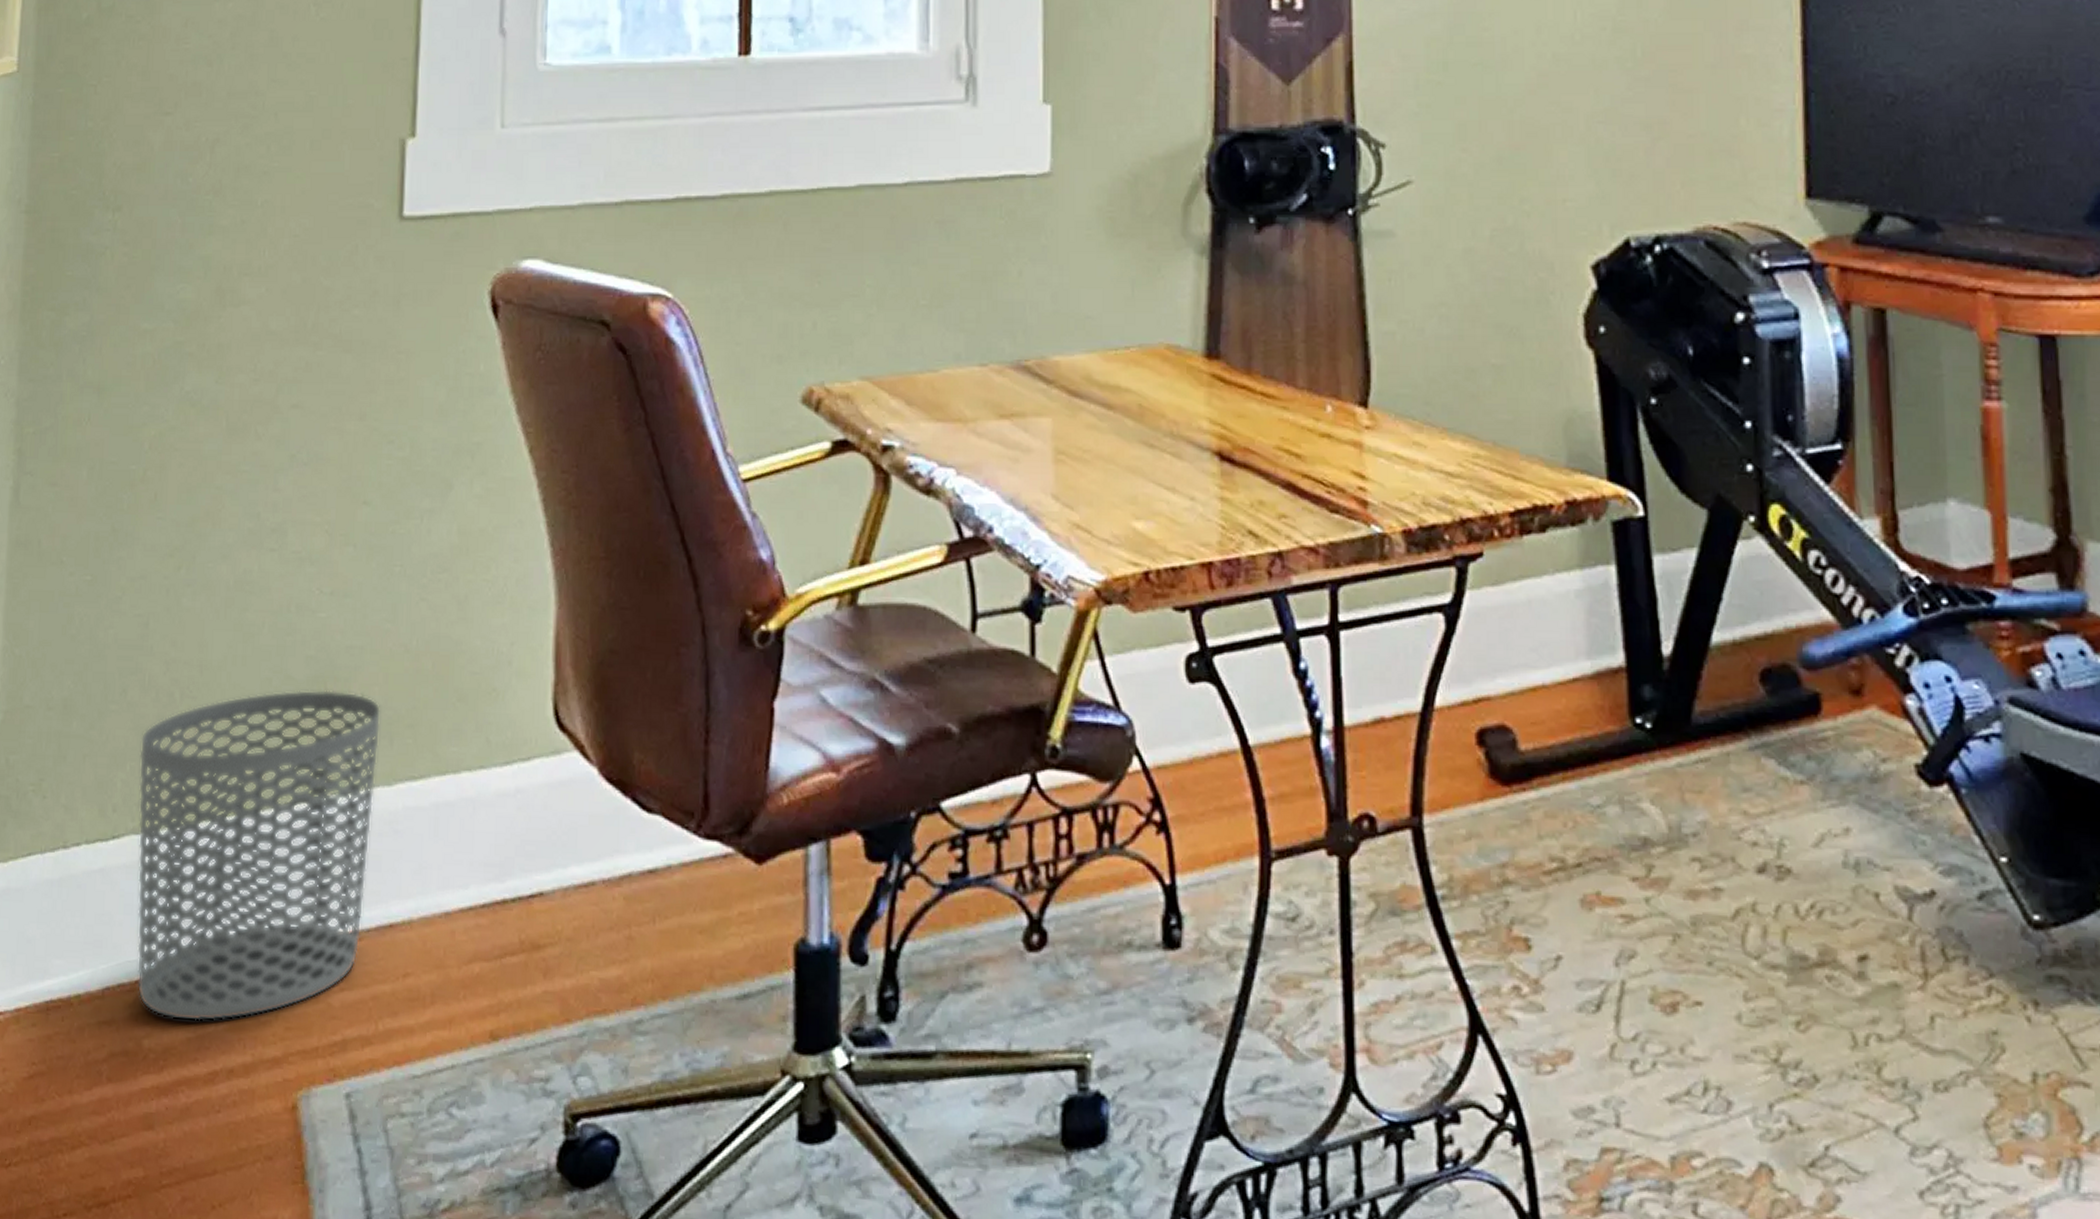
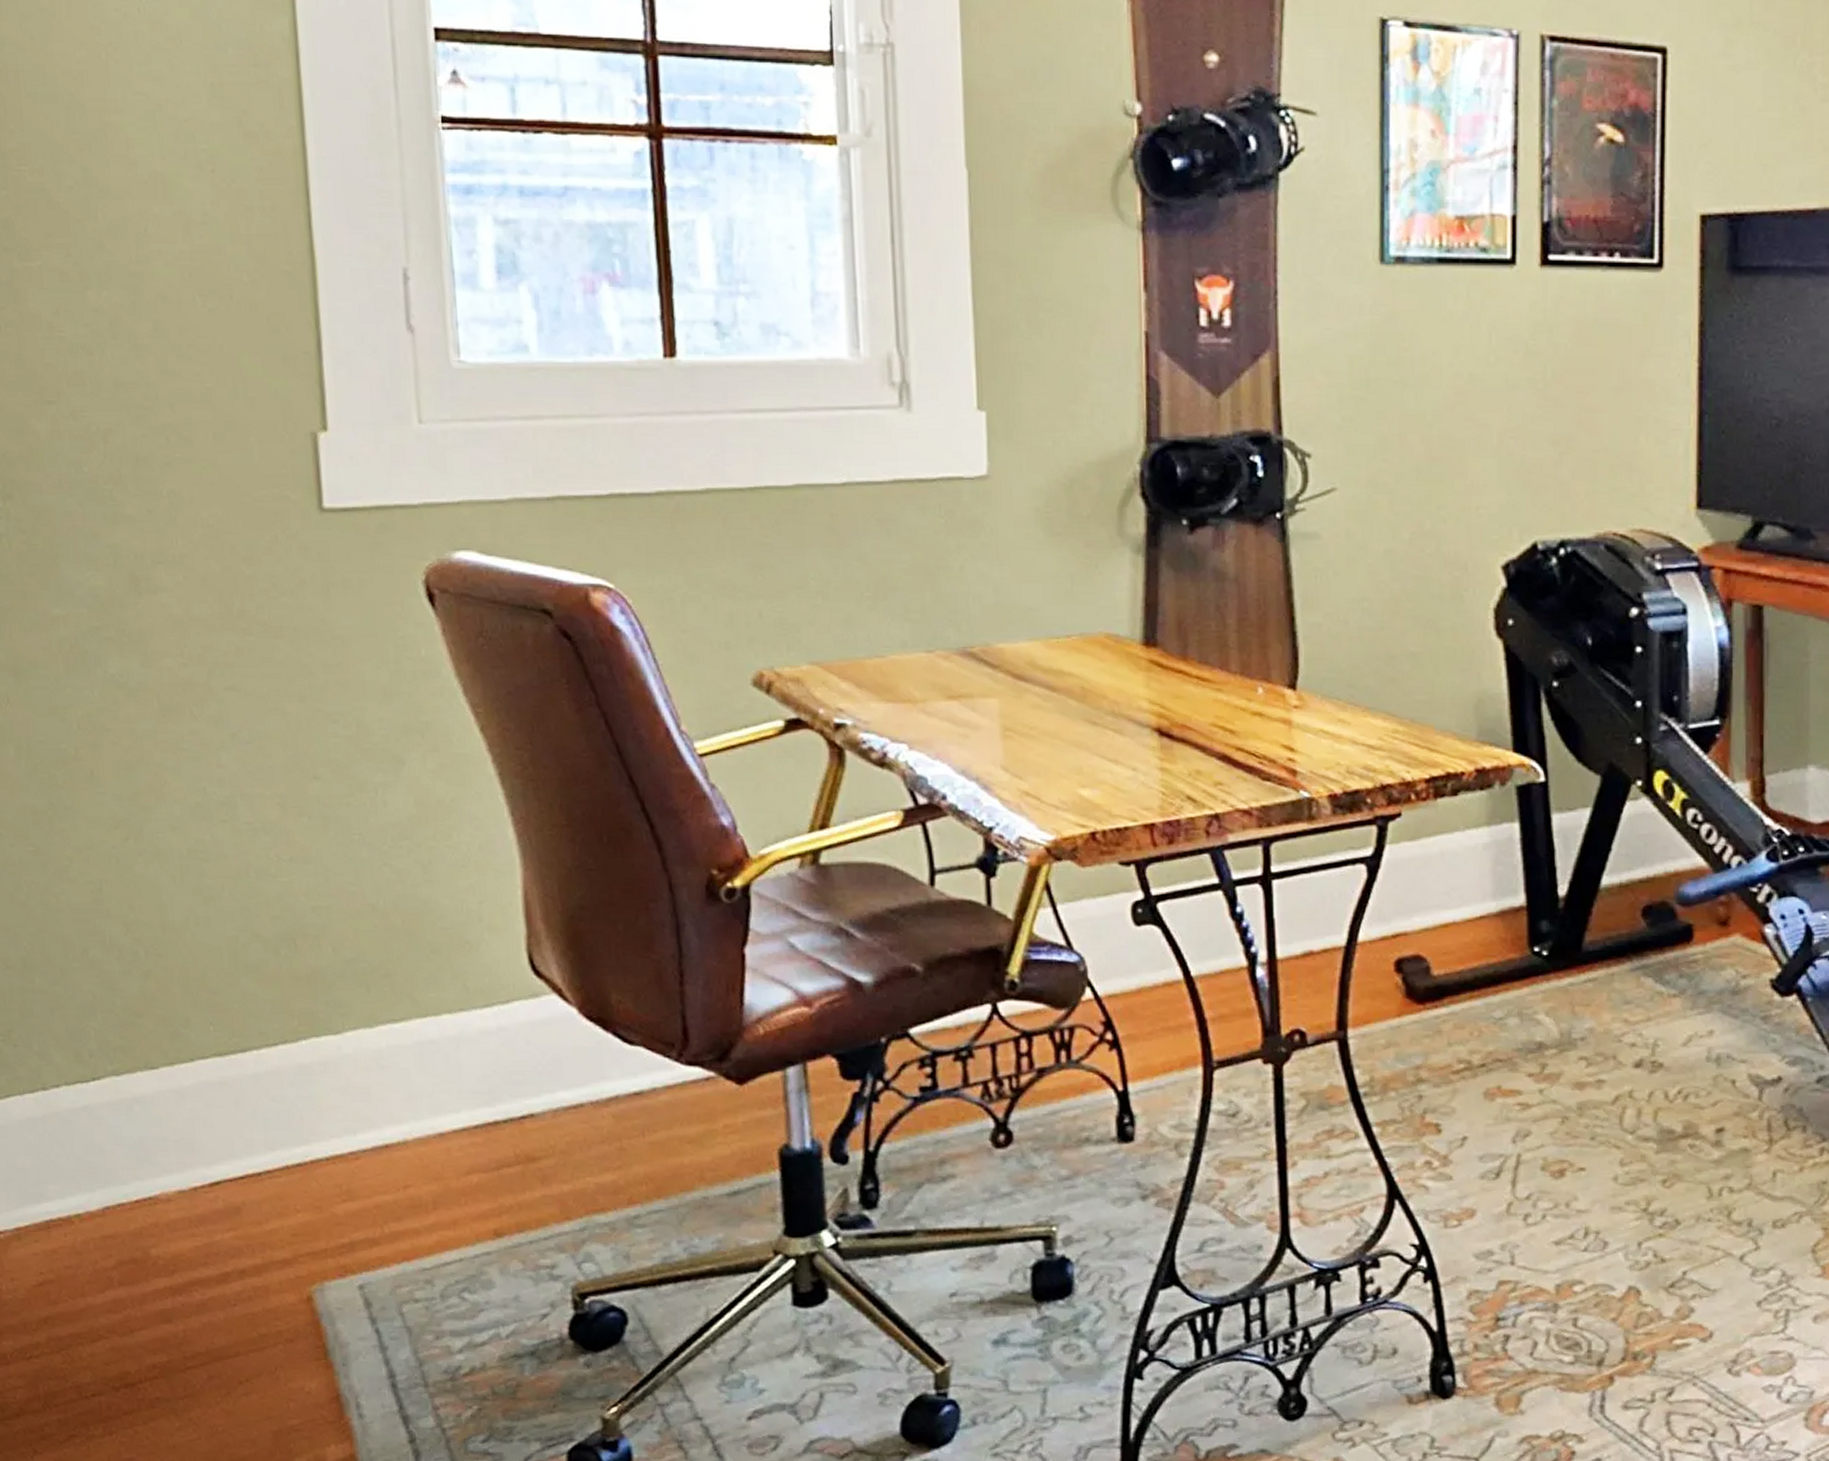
waste bin: present [137,689,381,1022] -> none [108,946,358,1233]

